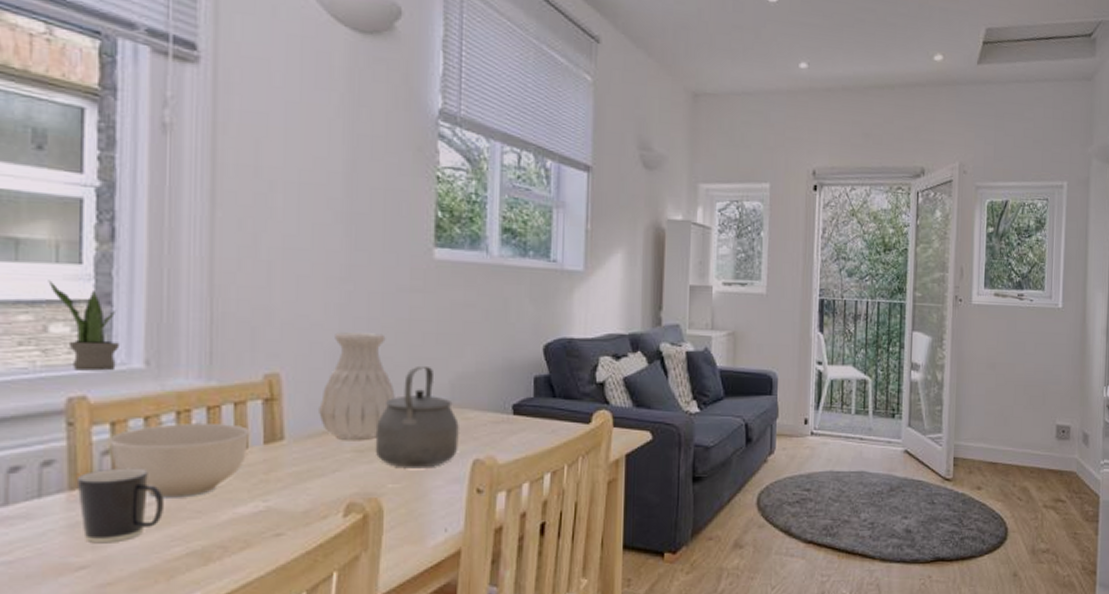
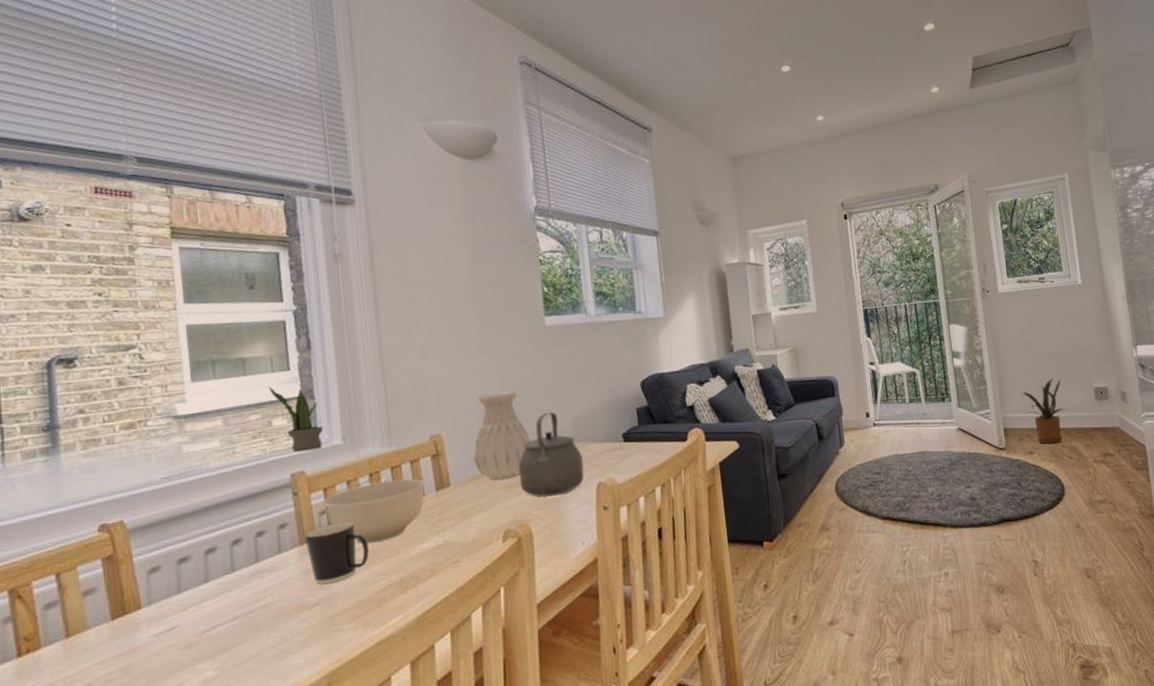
house plant: none [979,408,1024,481] -> present [1022,378,1067,444]

